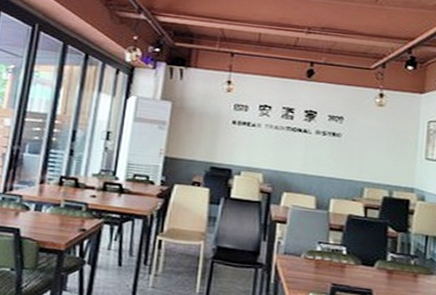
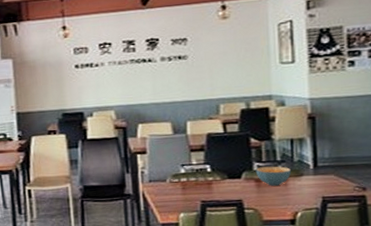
cereal bowl: none [388,258,423,281] -> present [255,166,292,186]

